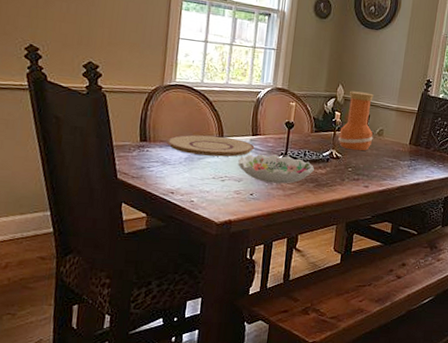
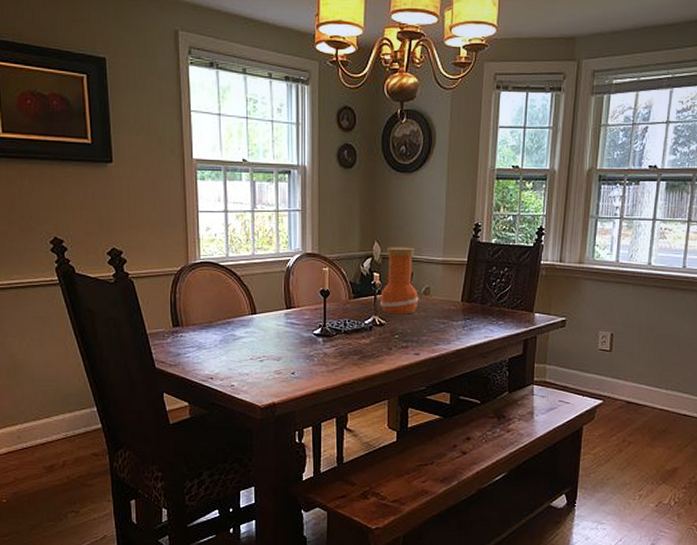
plate: present [166,134,255,157] -> none [198,313,290,335]
decorative bowl: present [238,154,314,184] -> none [275,328,357,359]

